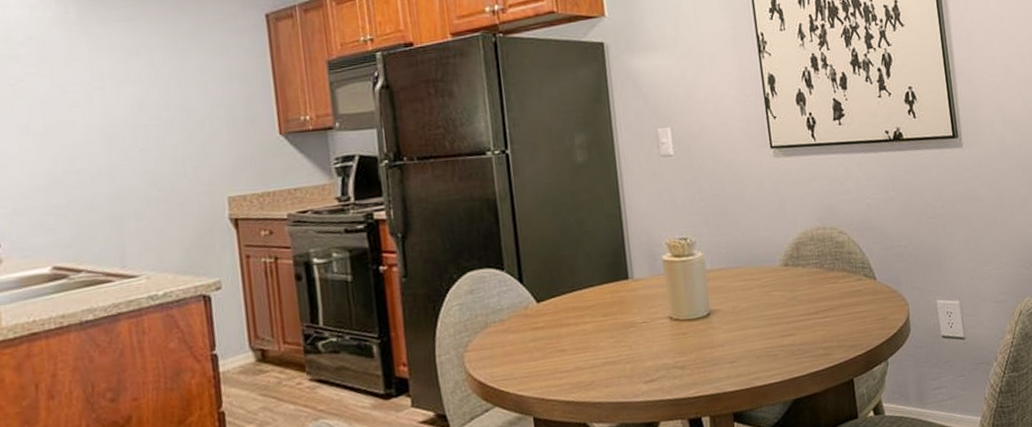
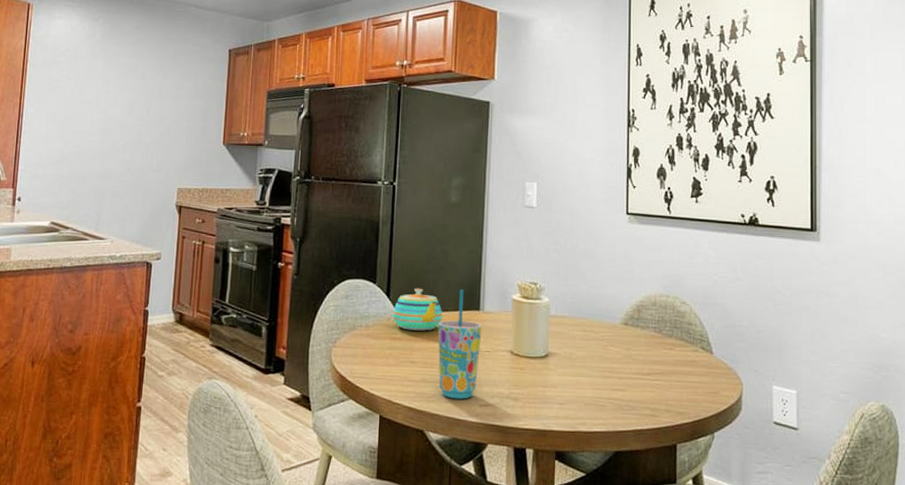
teapot: none [529,266,589,316] -> present [391,288,443,331]
cup: none [584,259,638,382] -> present [438,290,482,400]

